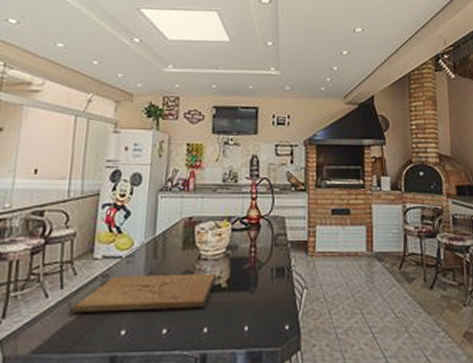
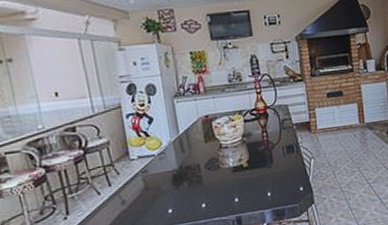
cutting board: present [72,273,217,312] -> none [123,157,239,203]

